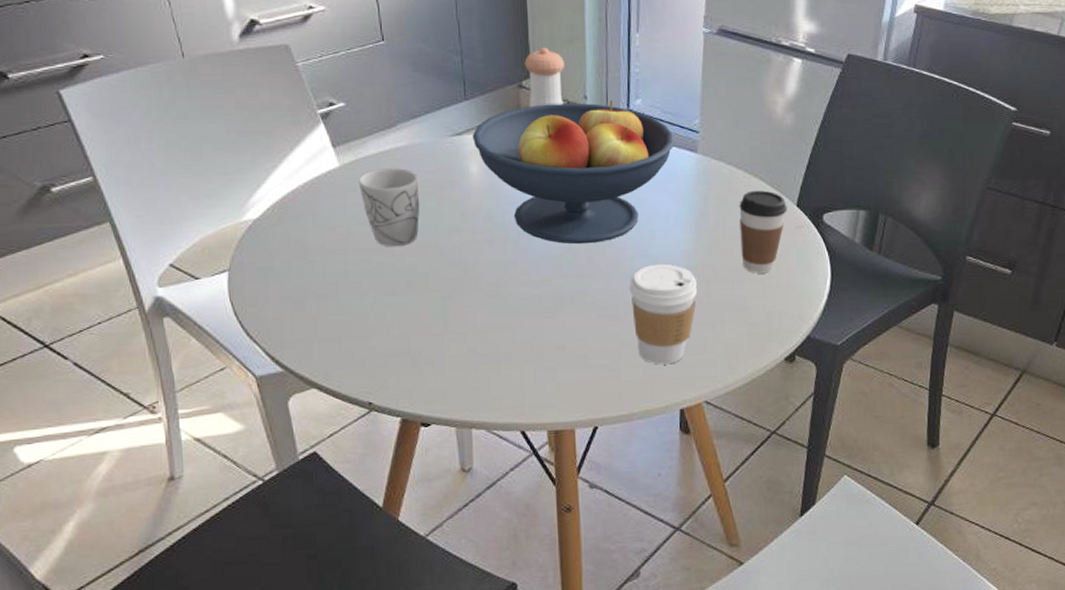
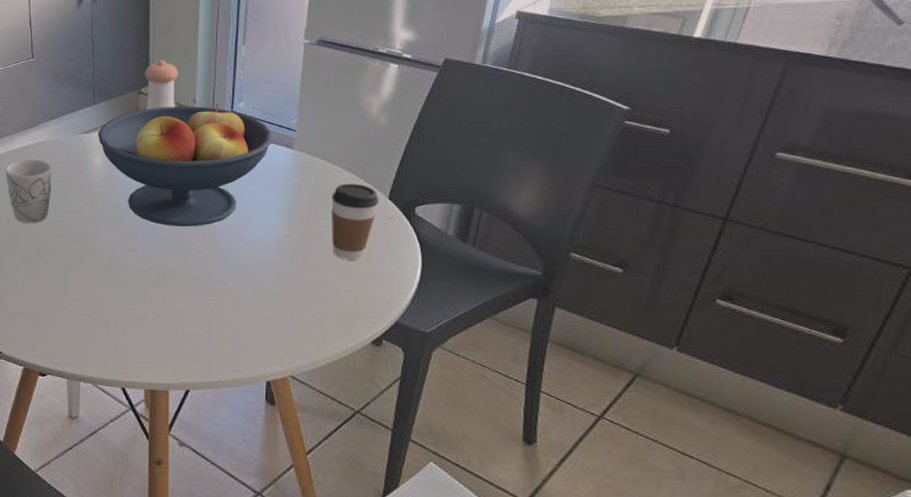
coffee cup: present [629,264,698,365] -> none [225,247,288,339]

